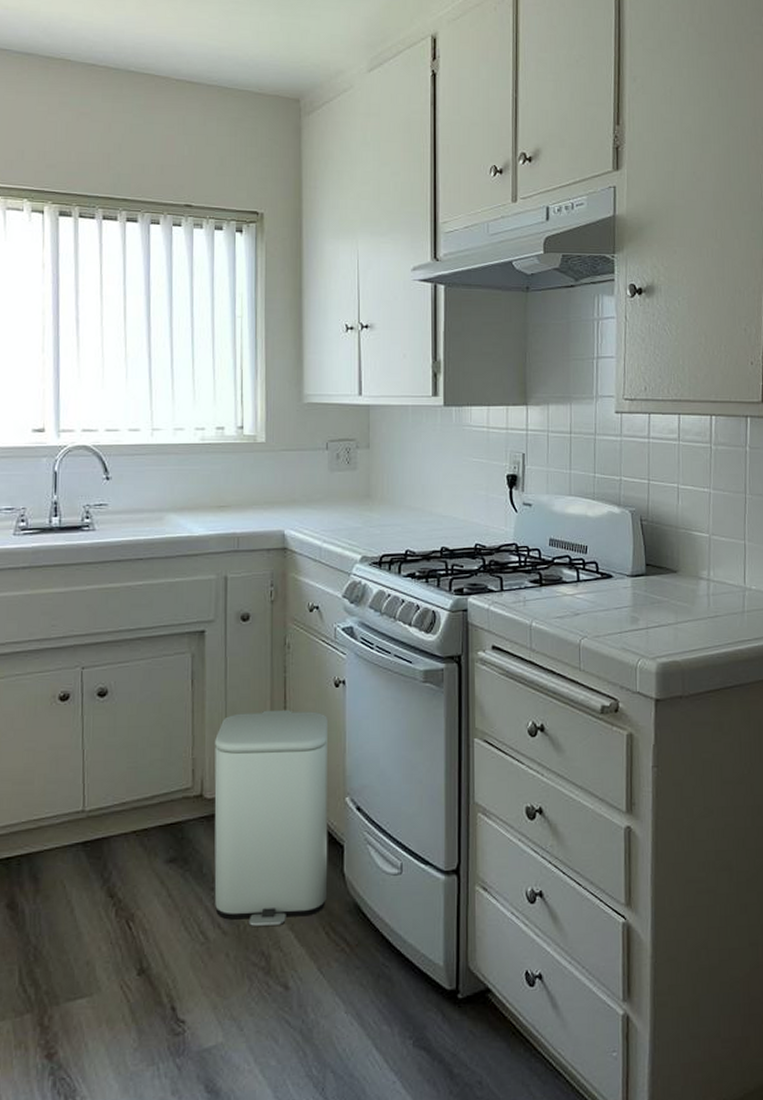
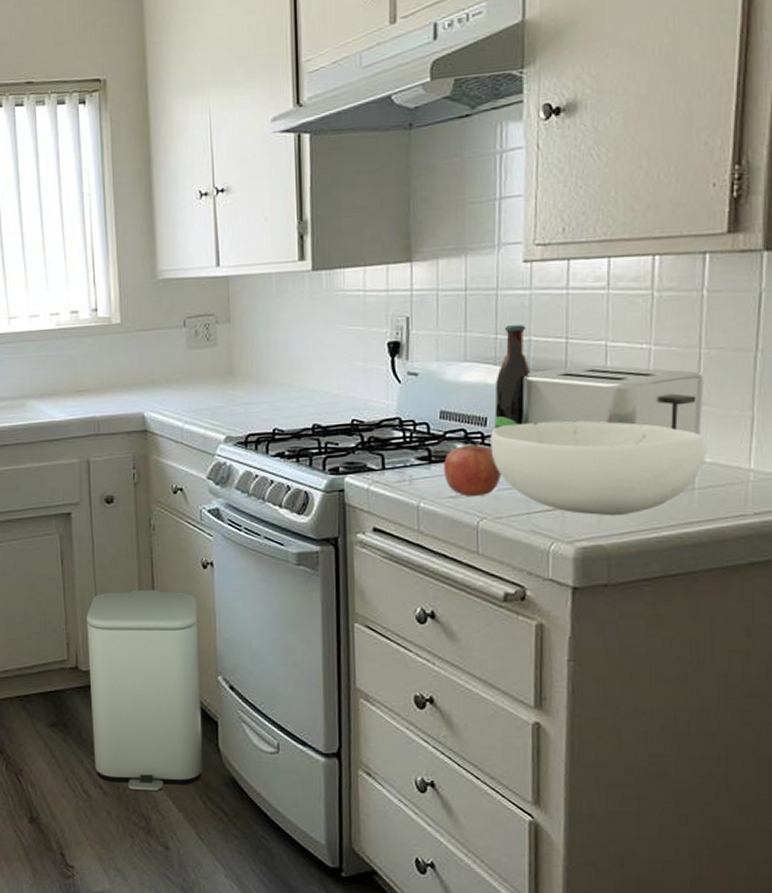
fruit: none [552,566,598,616] -> present [444,441,501,496]
bowl: none [590,551,753,635] -> present [490,421,707,516]
bottle: none [593,466,623,556] -> present [494,325,532,429]
toaster: none [614,504,749,567] -> present [521,365,703,436]

